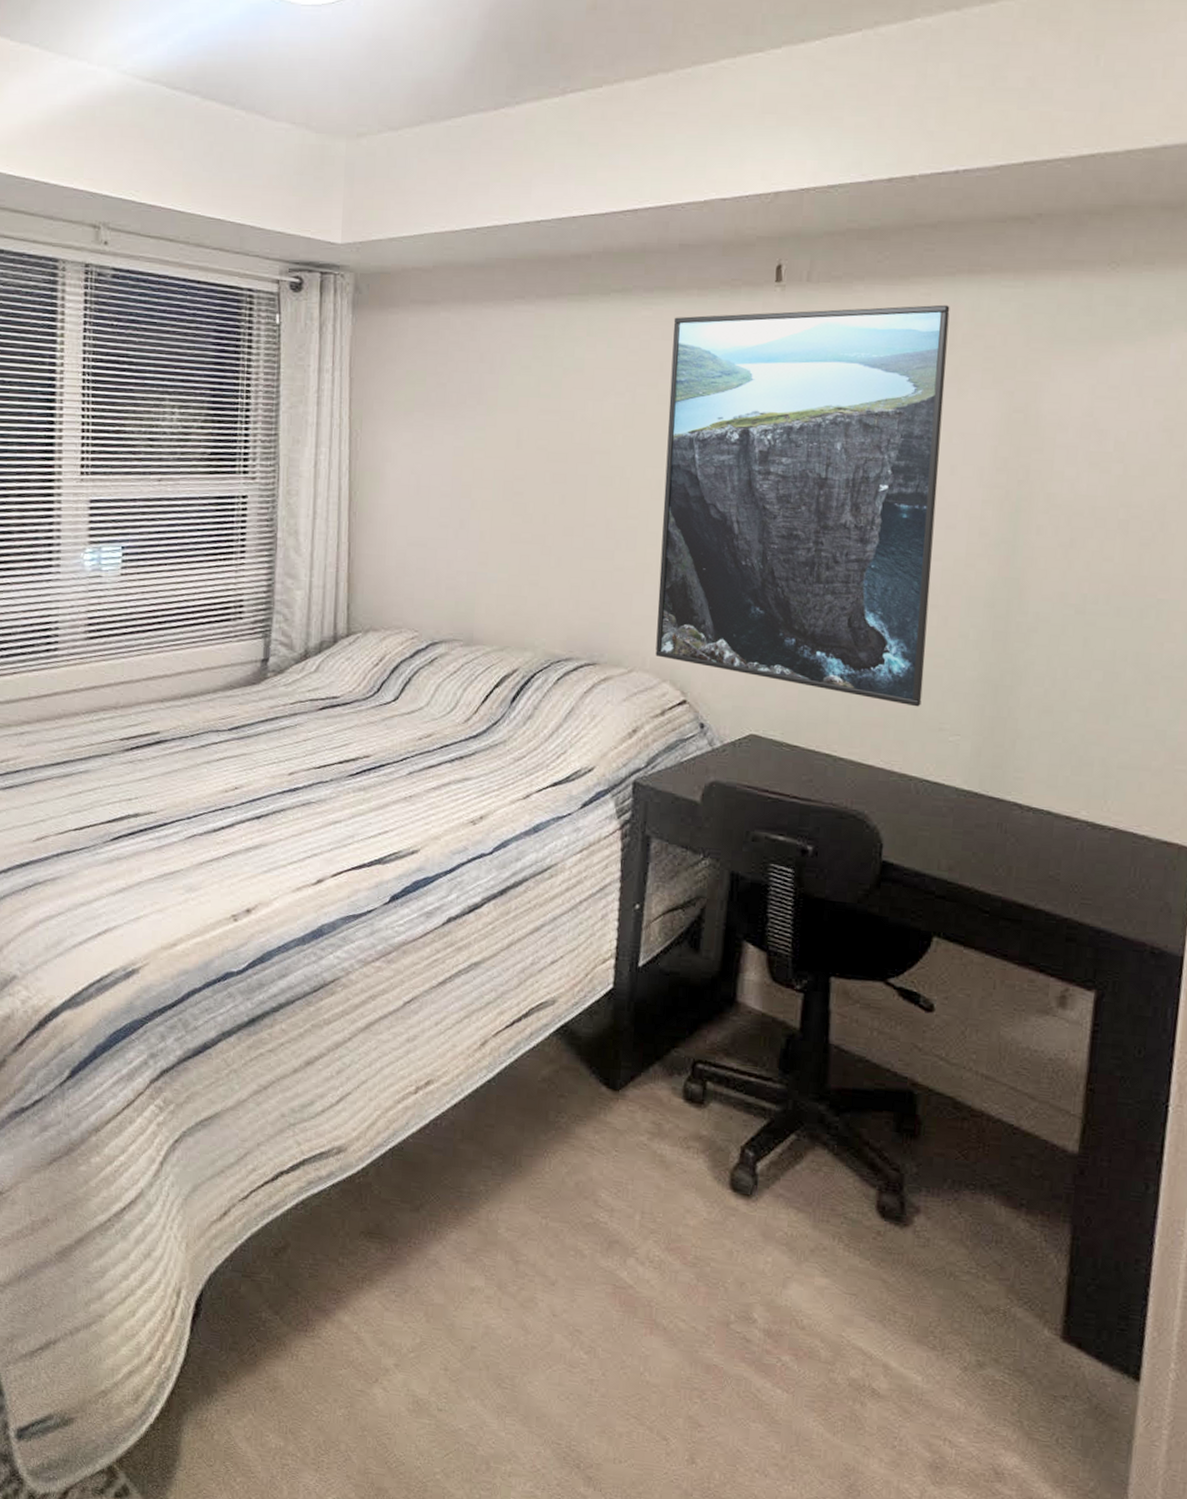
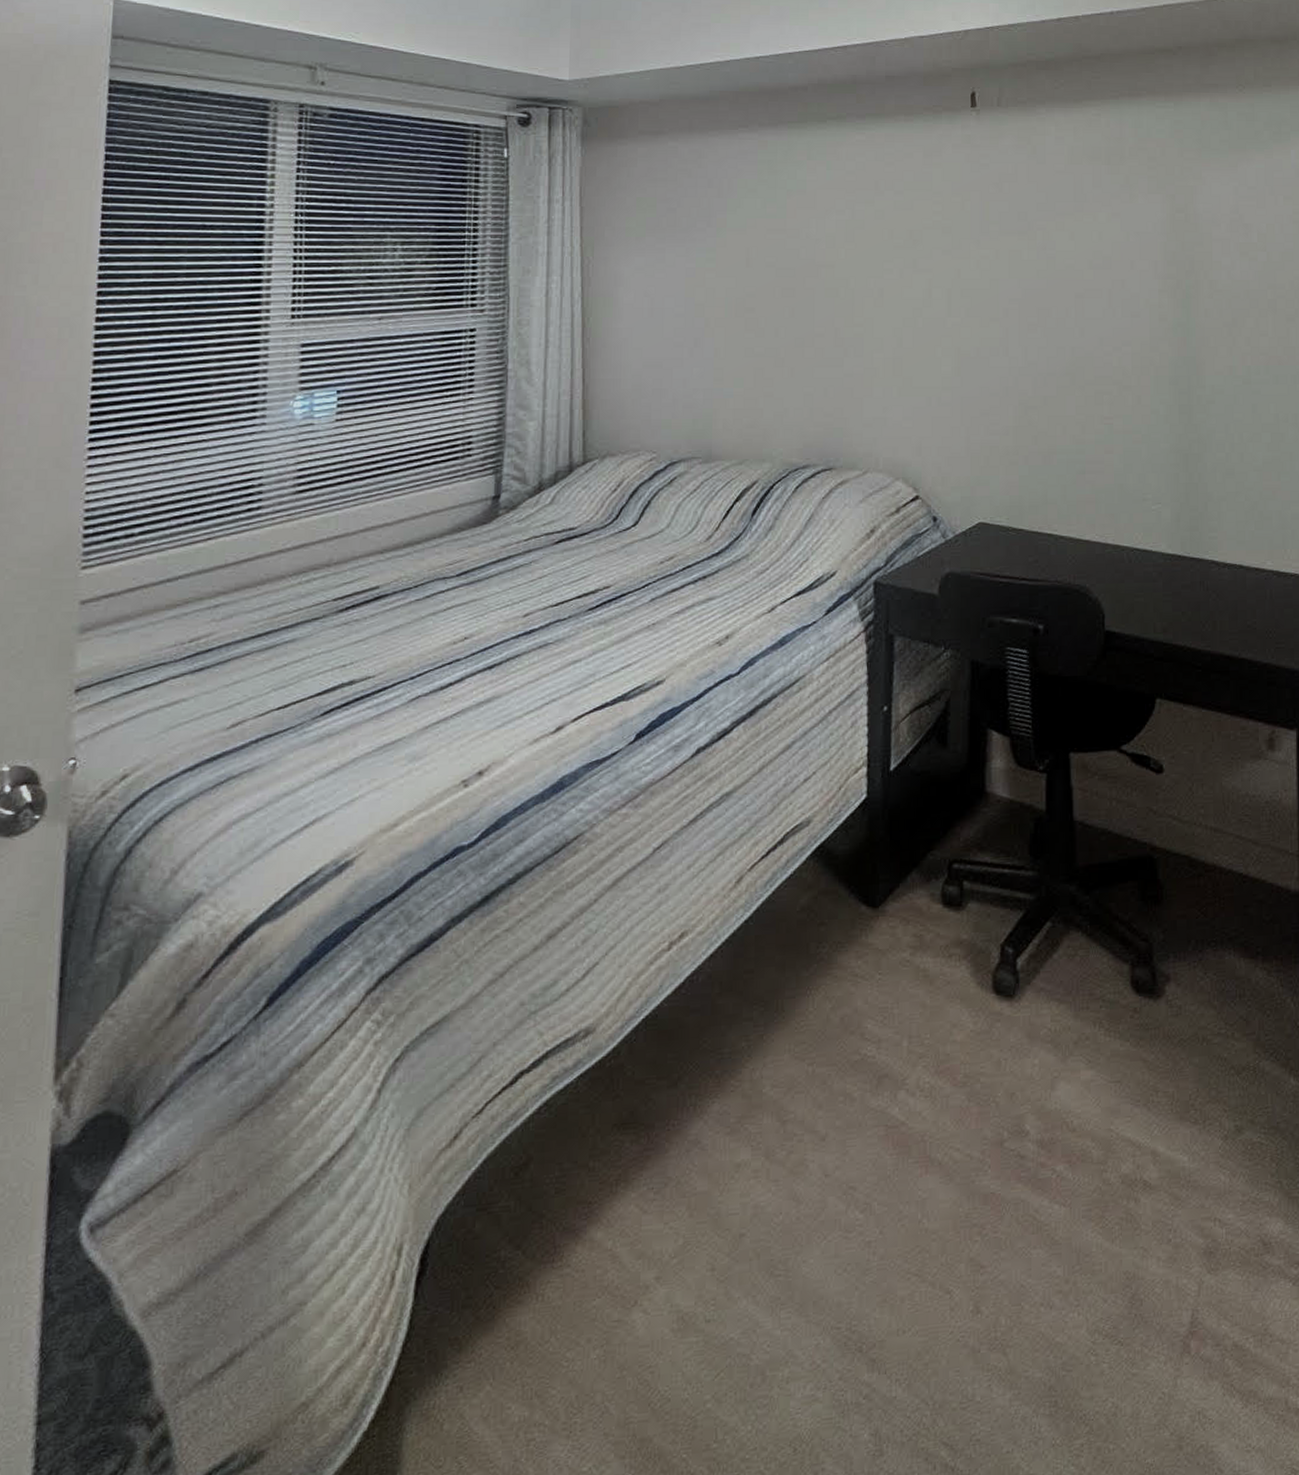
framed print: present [655,304,950,707] -> none [885,123,1126,481]

